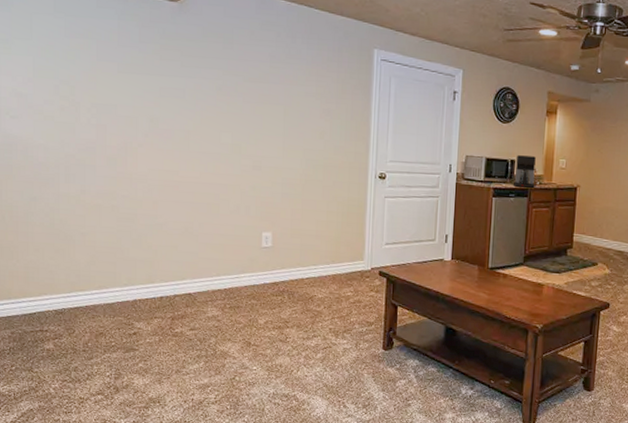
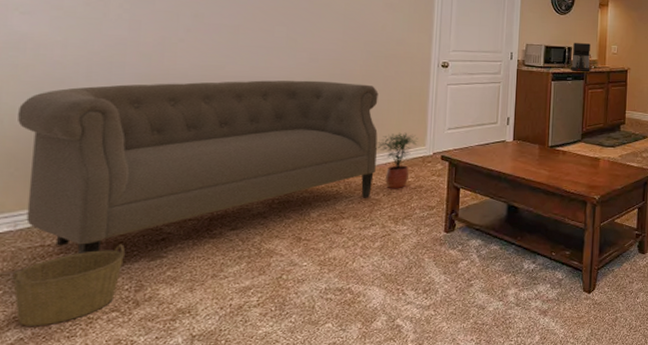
sofa: none [16,186,318,359] -> present [18,80,379,274]
basket: none [21,335,105,401] -> present [12,244,125,327]
potted plant: none [316,245,357,303] -> present [375,132,418,189]

